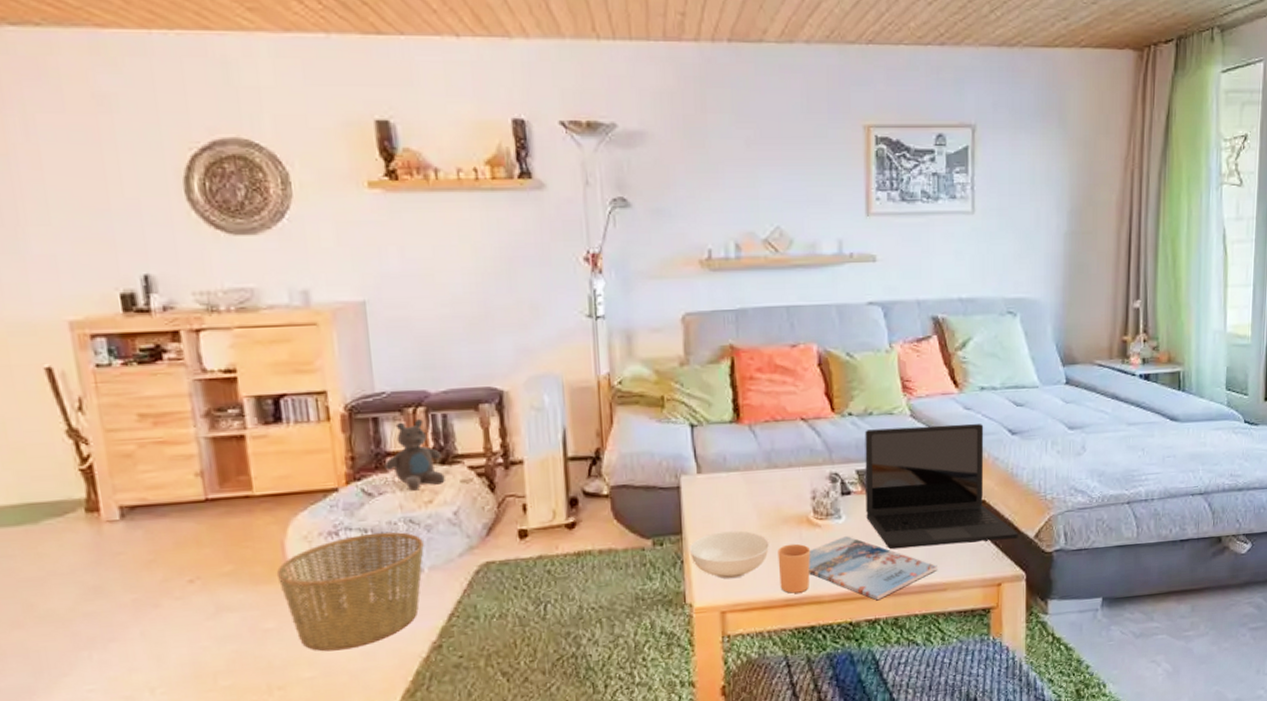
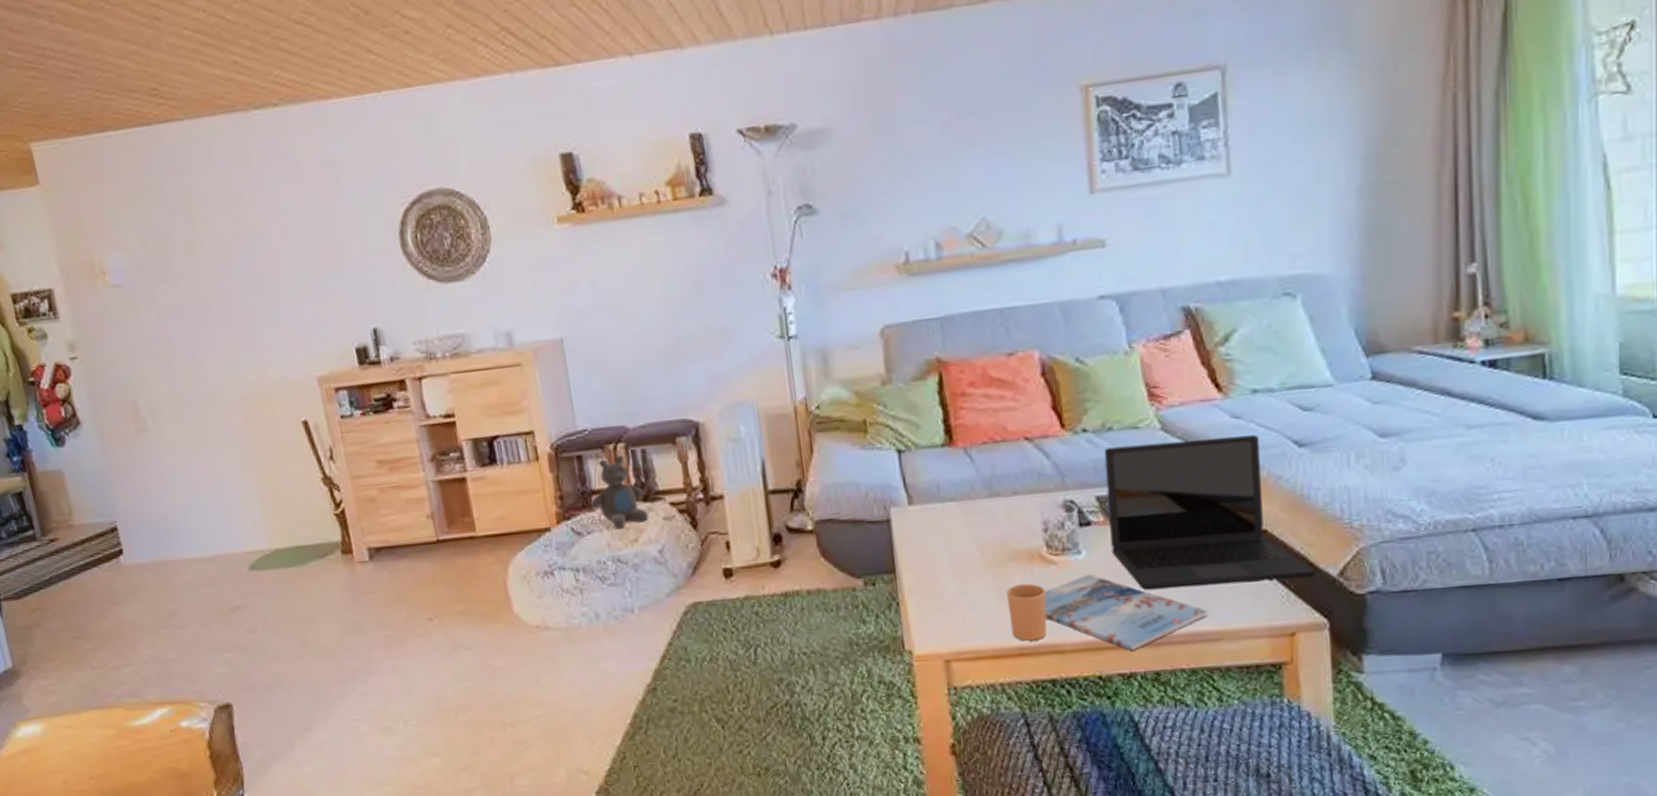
basket: present [276,532,424,652] -> none [501,571,633,691]
bowl: present [689,530,770,579] -> none [904,568,997,624]

